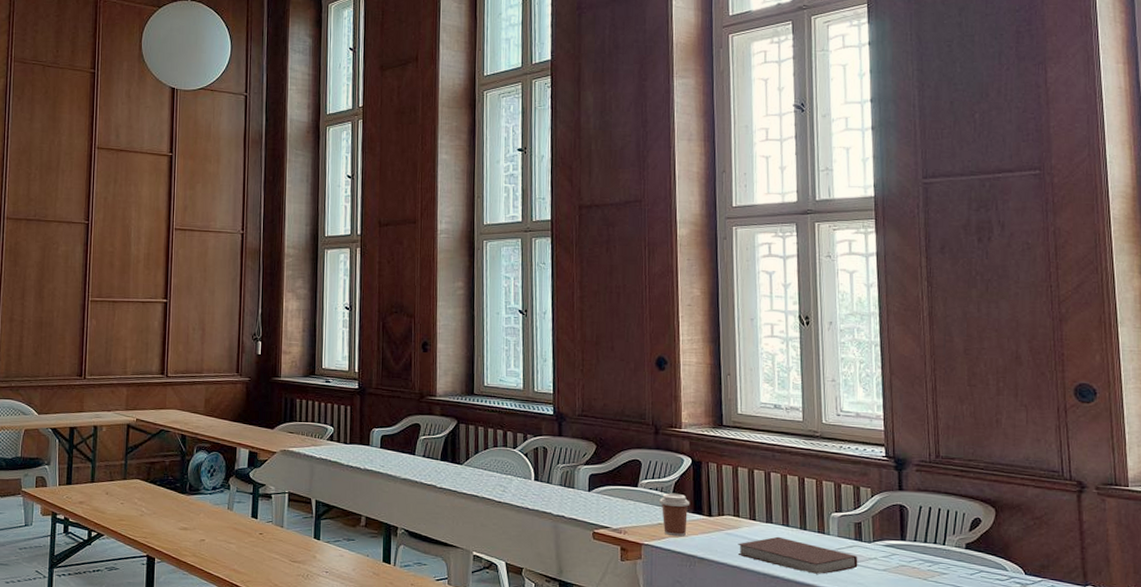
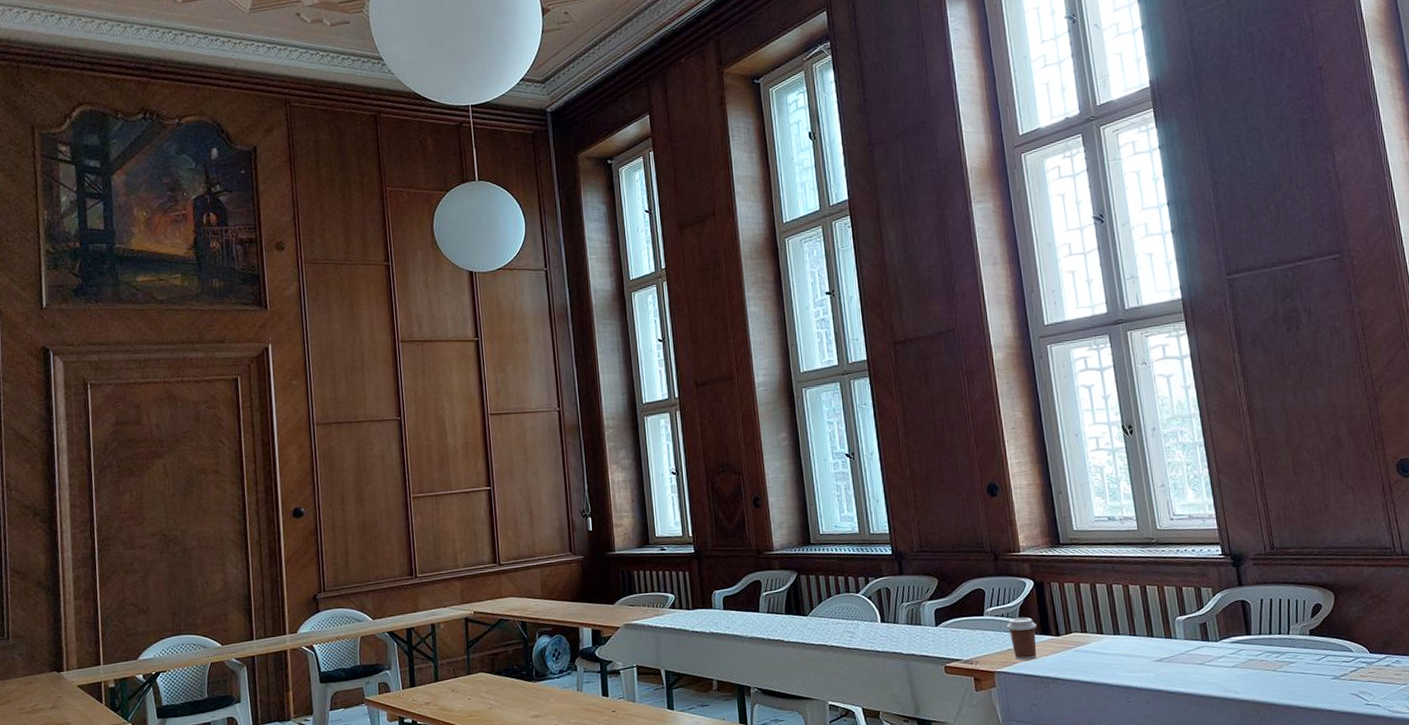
notebook: present [737,536,858,574] -> none [1088,647,1208,680]

